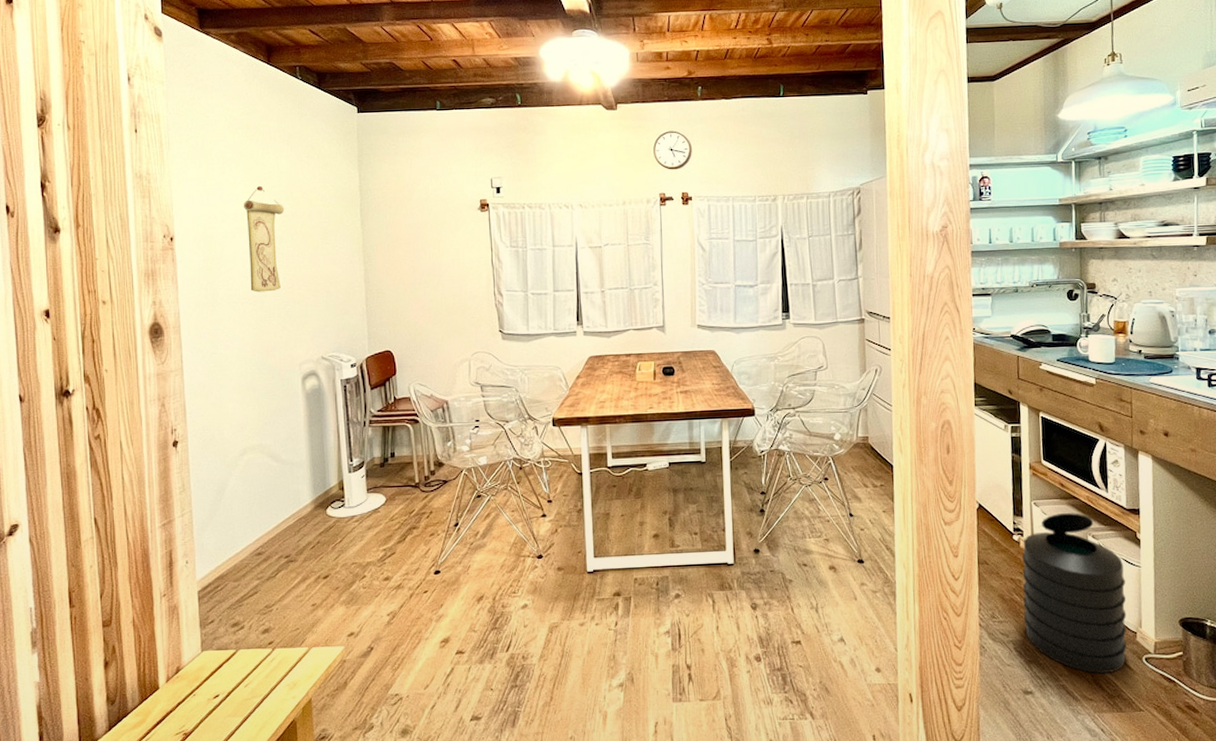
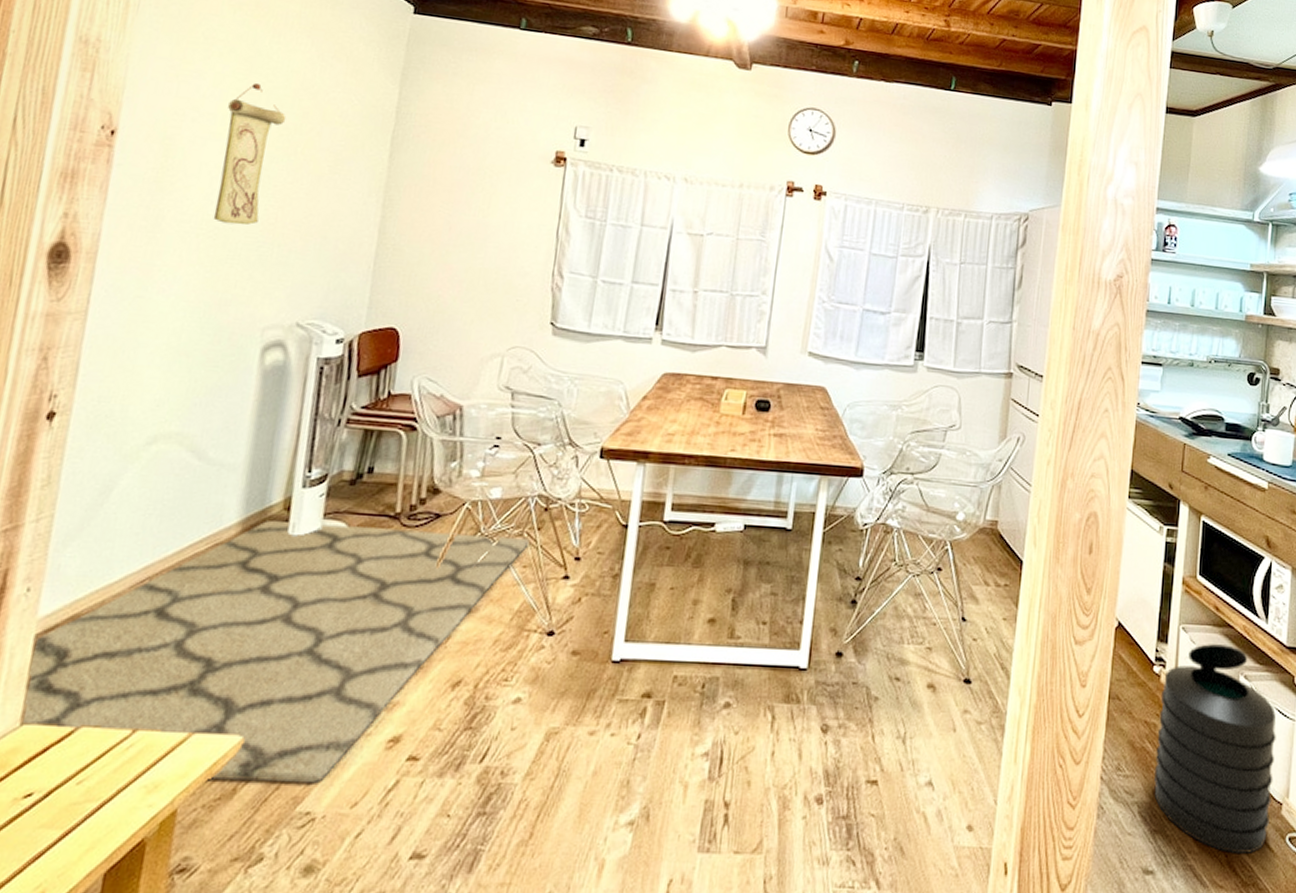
rug: none [197,490,513,677] -> present [21,521,530,784]

